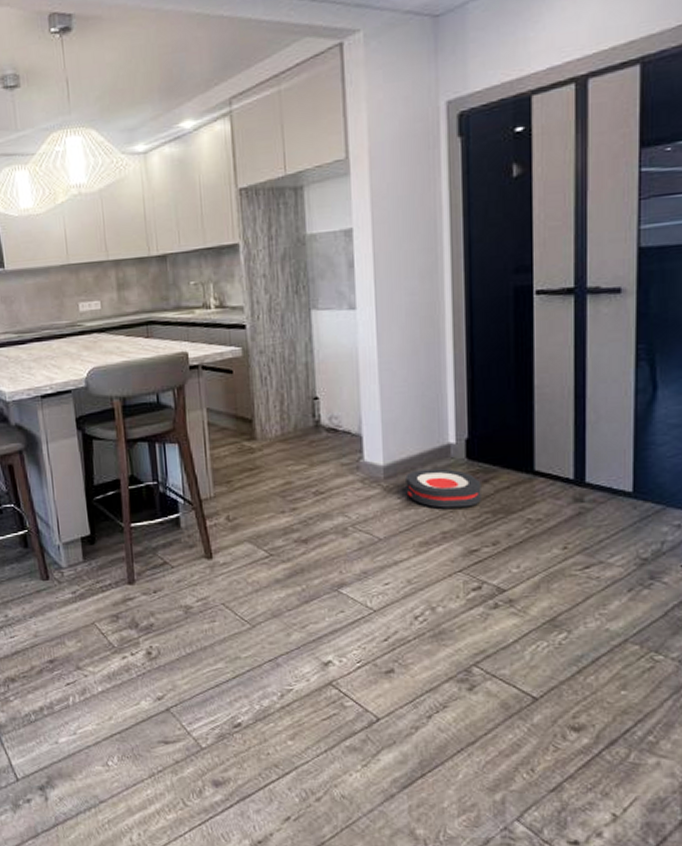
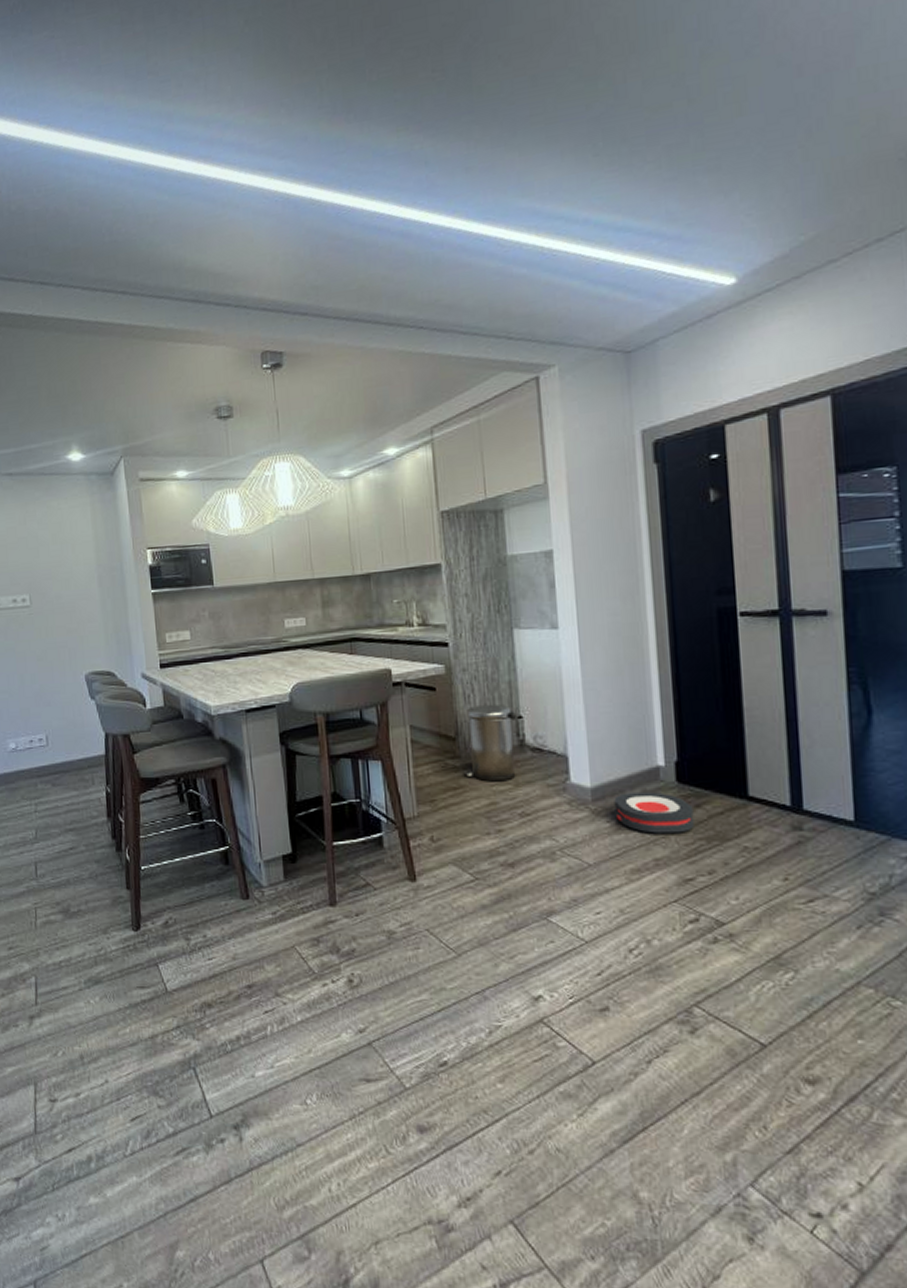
pedal bin: none [260,386,313,463] -> present [464,704,517,782]

